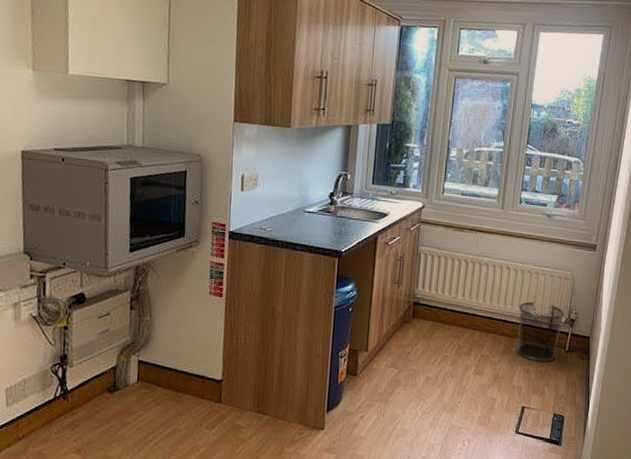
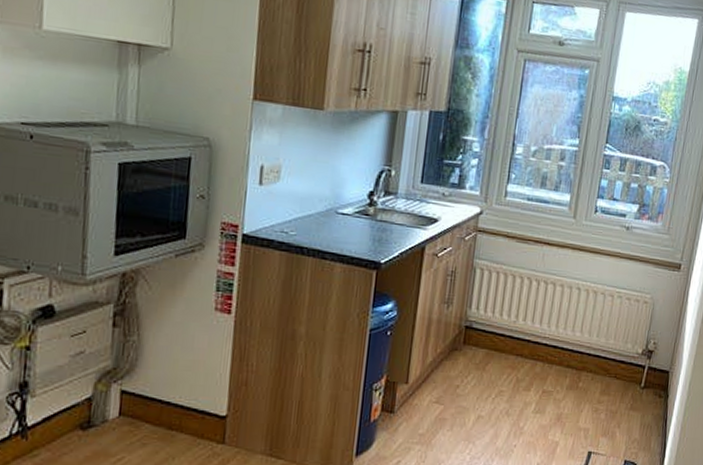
waste bin: present [517,301,564,362] -> none [585,328,642,399]

